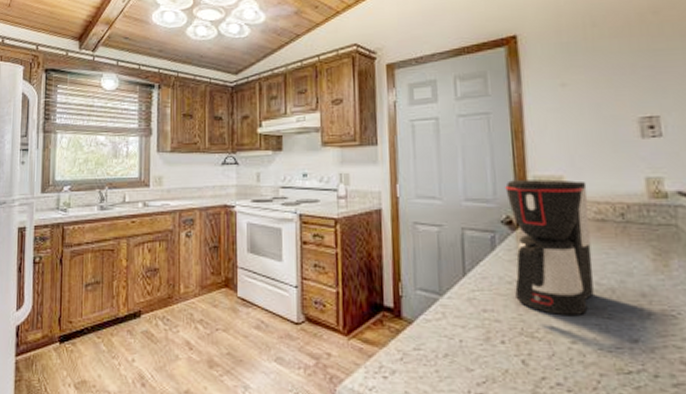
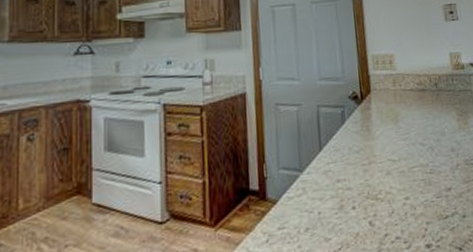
coffee maker: present [505,179,594,317] -> none [351,57,419,176]

